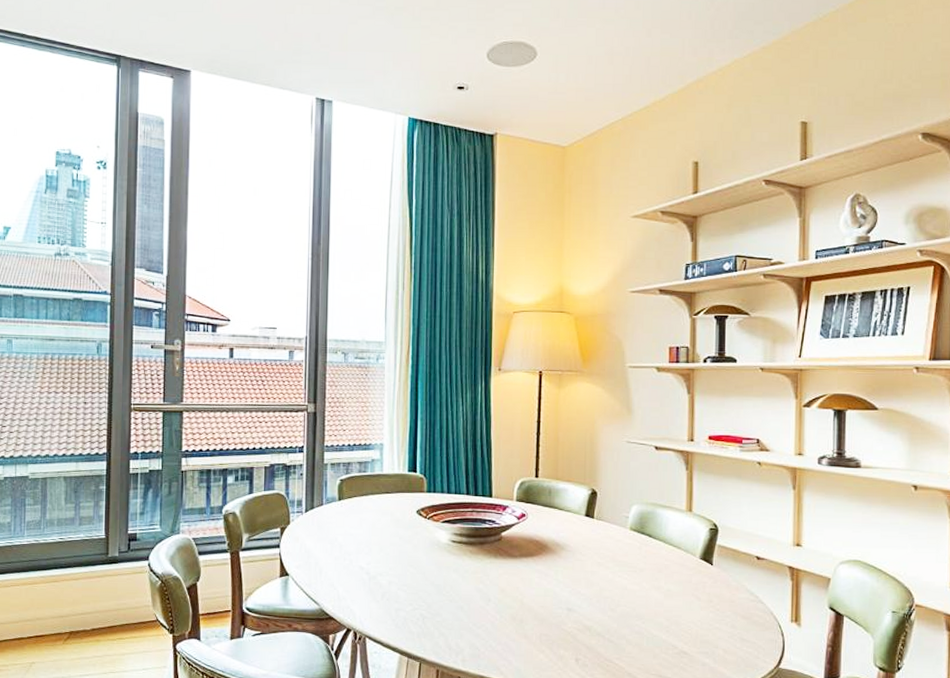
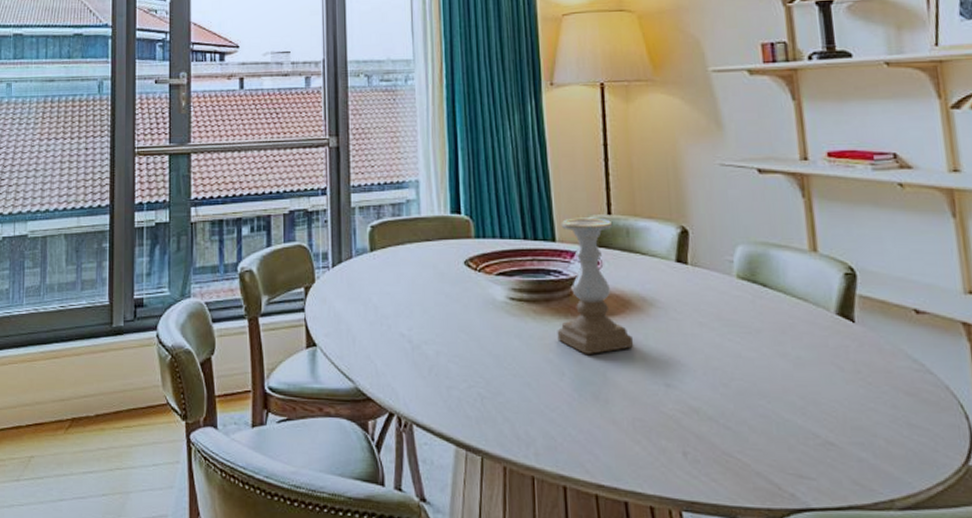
candle holder: none [487,479,547,586] -> present [557,217,634,354]

